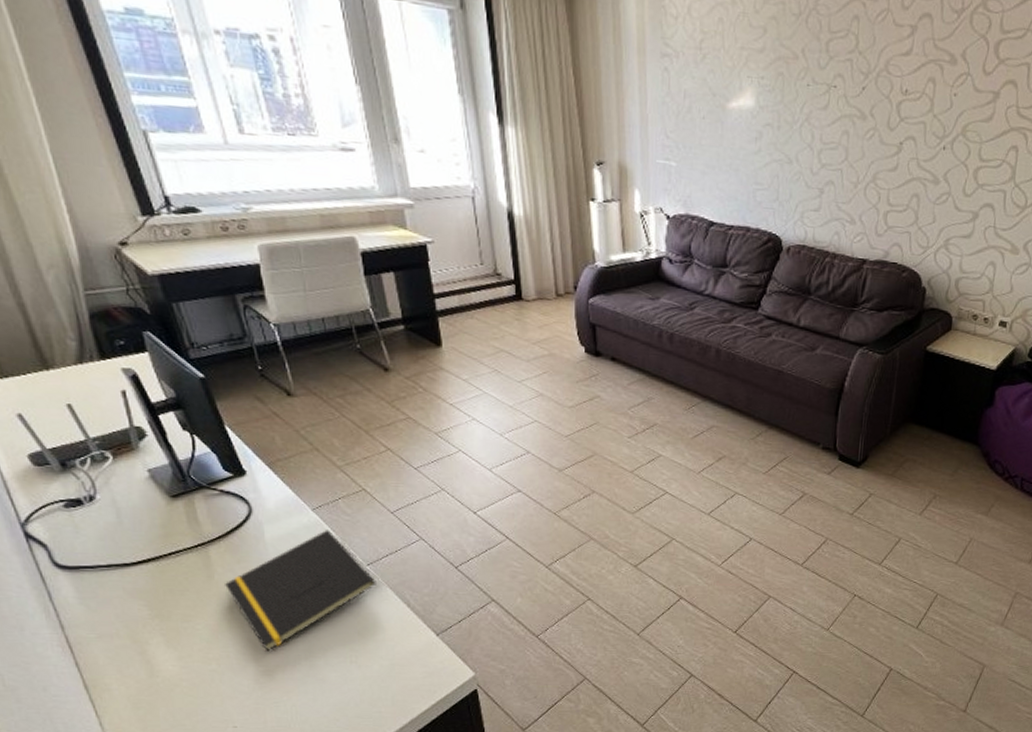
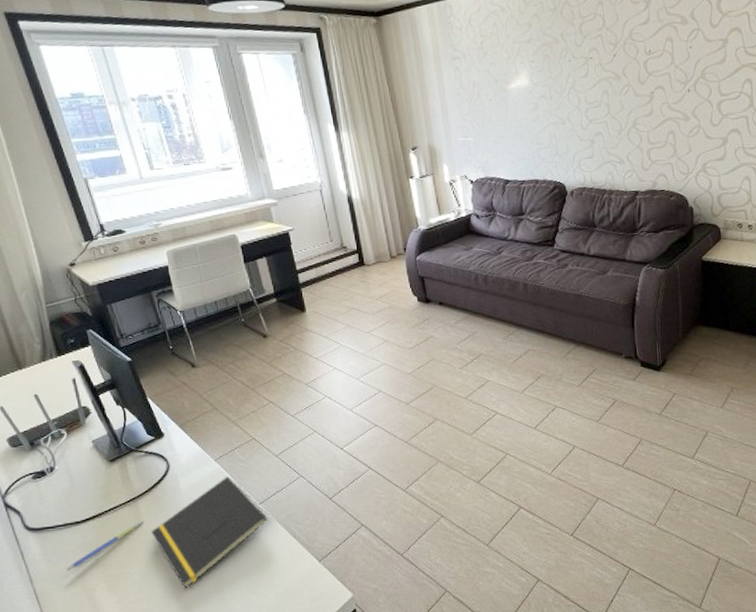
pen: none [110,571,214,620] -> present [66,521,143,571]

